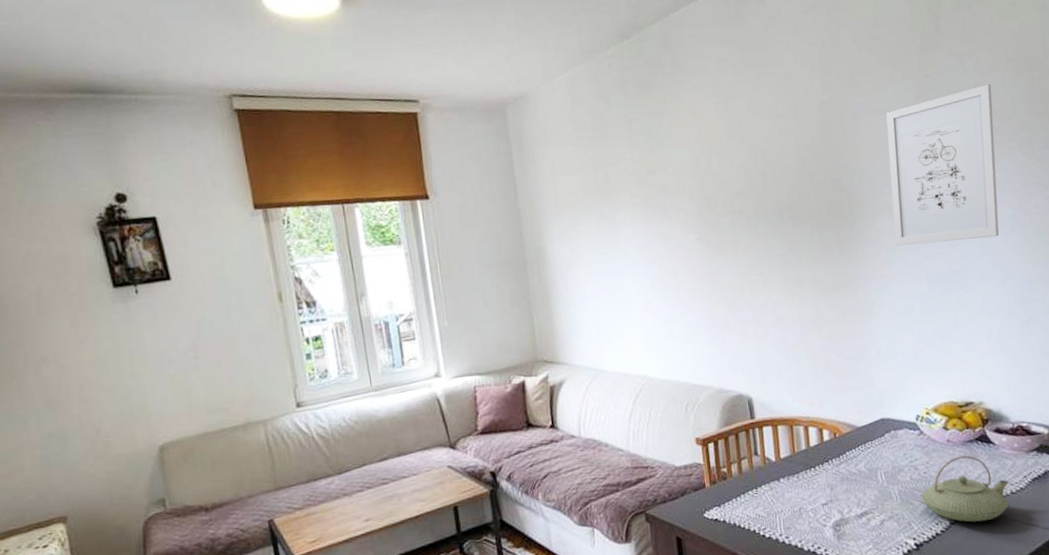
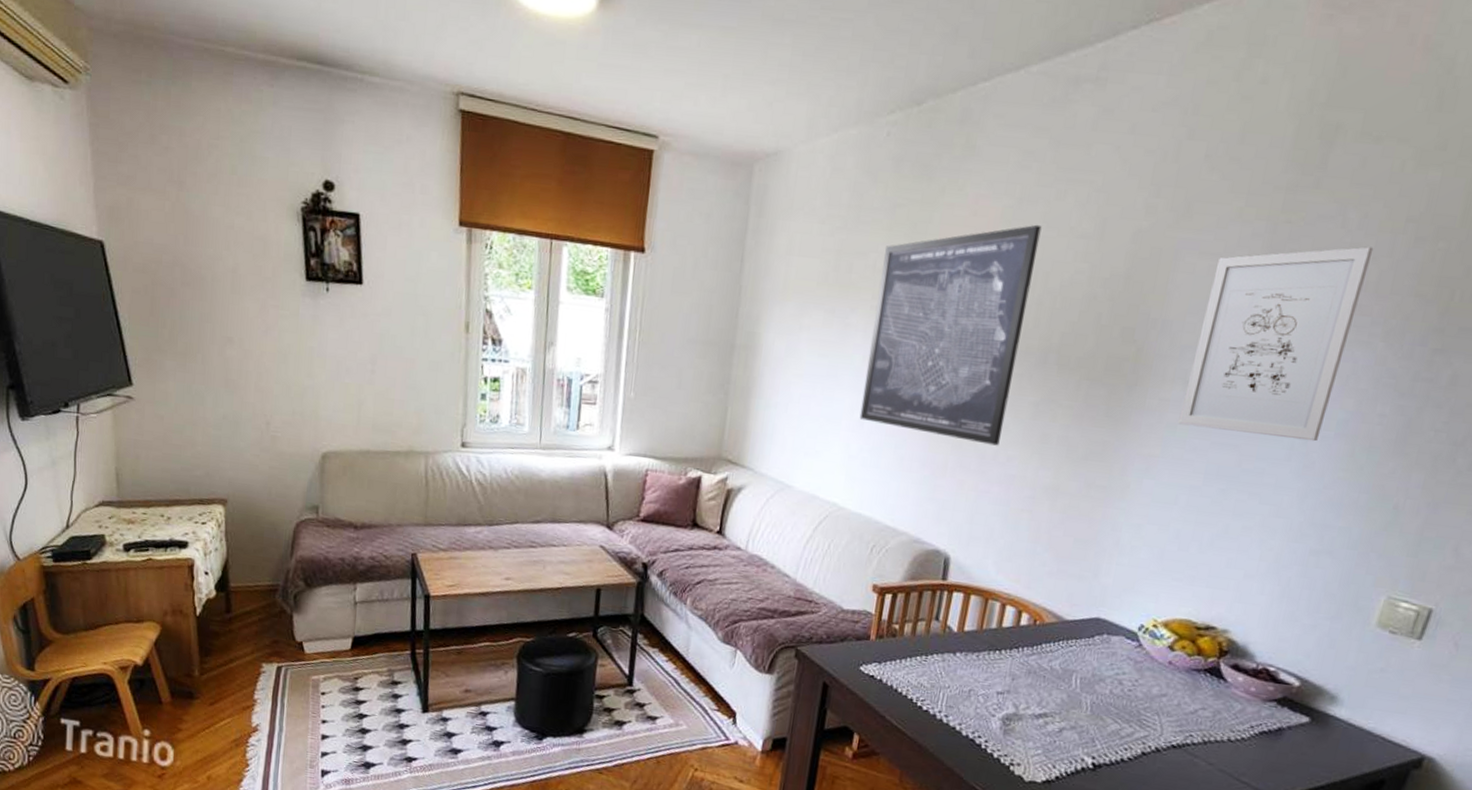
wall art: none [631,113,765,300] -> present [859,224,1042,446]
teapot: present [922,455,1009,522] -> none [1116,683,1230,763]

